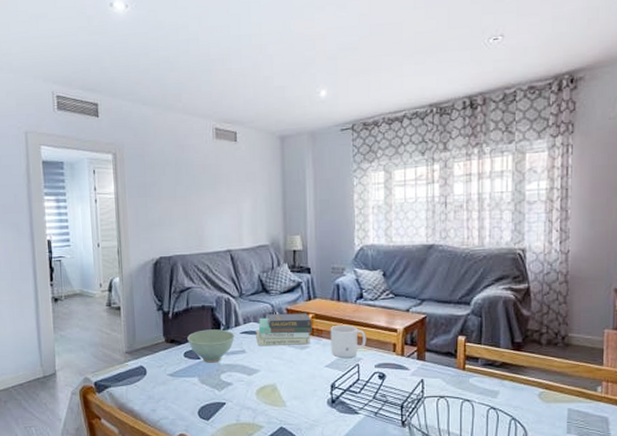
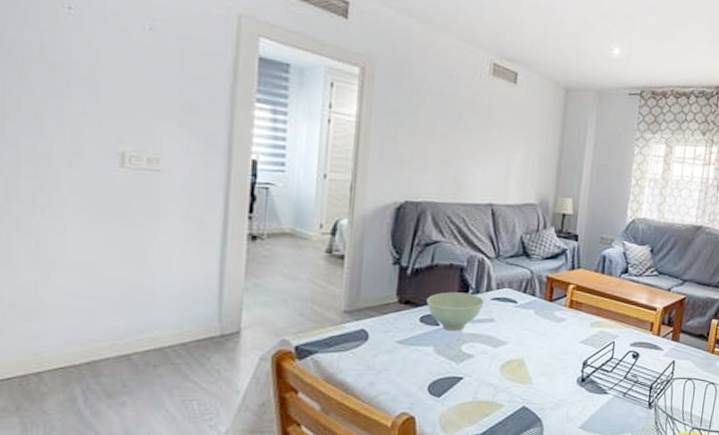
books: present [256,313,312,345] -> none [508,280,573,318]
mug: present [330,324,366,358] -> none [588,298,626,334]

